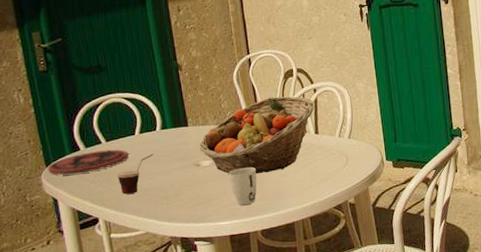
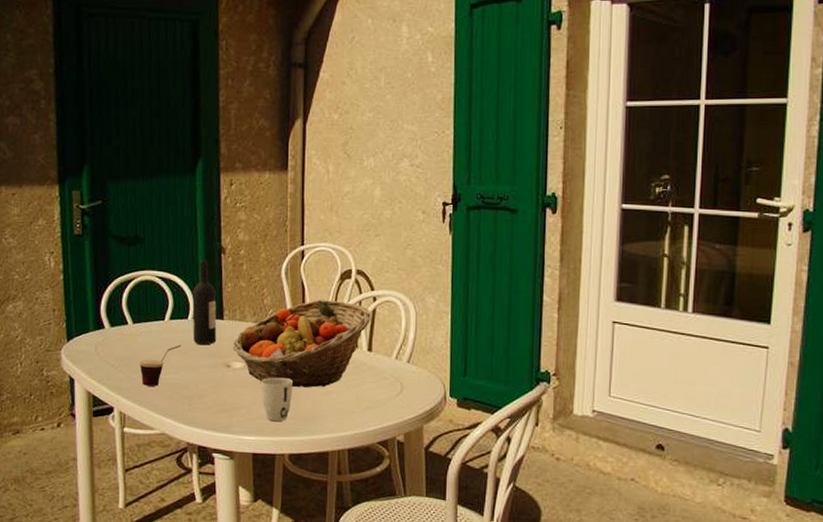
plate: present [47,149,128,175] -> none [68,332,154,355]
wine bottle: none [157,77,184,151] -> present [192,259,217,345]

